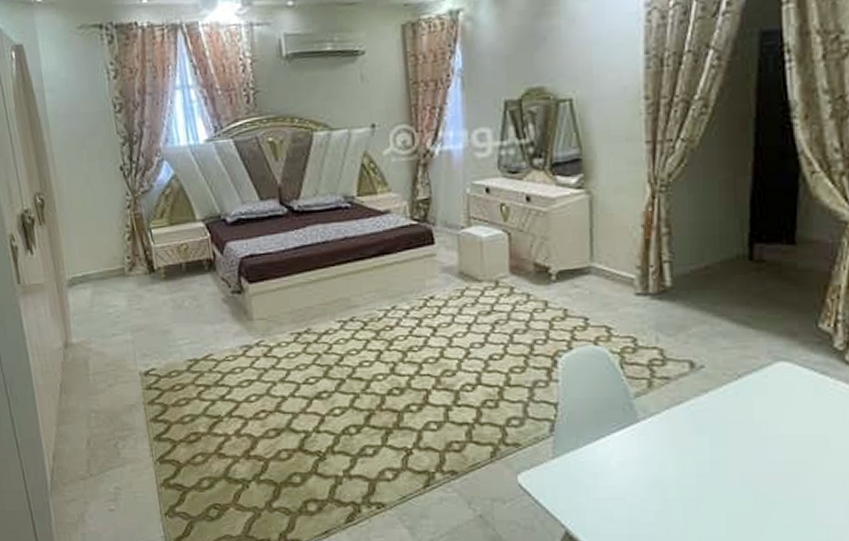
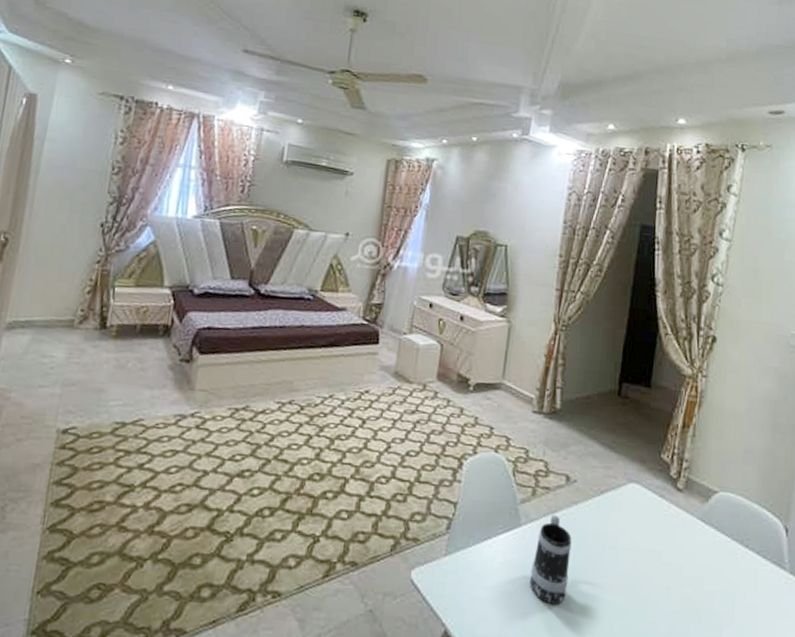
mug: none [658,406,707,500] -> present [530,515,572,604]

